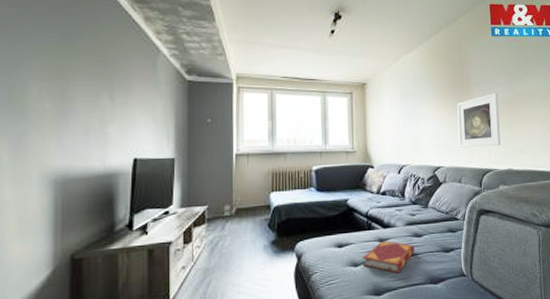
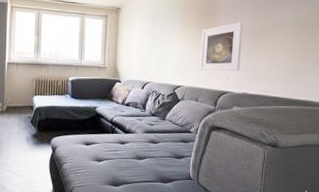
hardback book: present [362,240,415,274] -> none [104,143,150,171]

